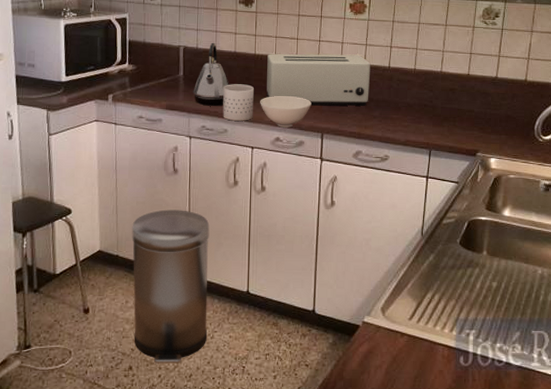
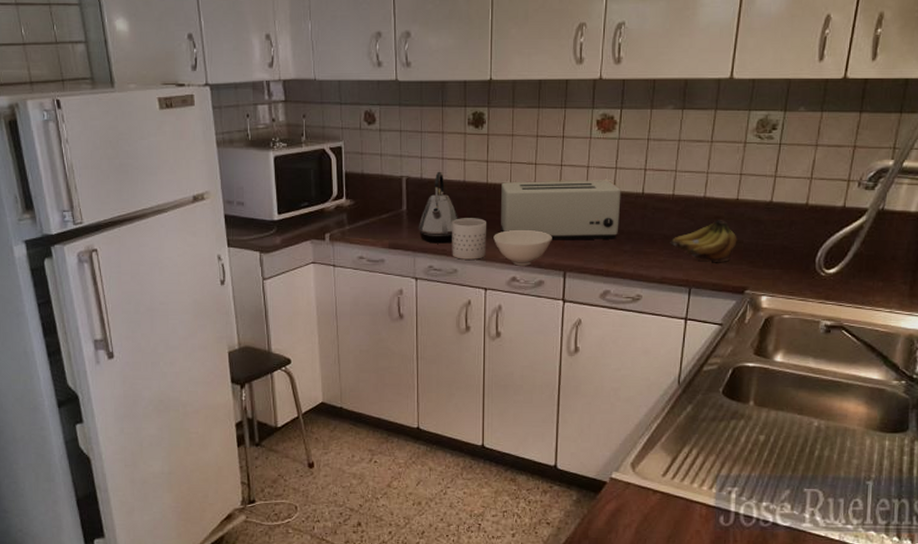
pedal bin: present [132,209,210,364] -> none [356,358,440,520]
fruit: none [412,91,469,129] -> present [670,220,737,263]

